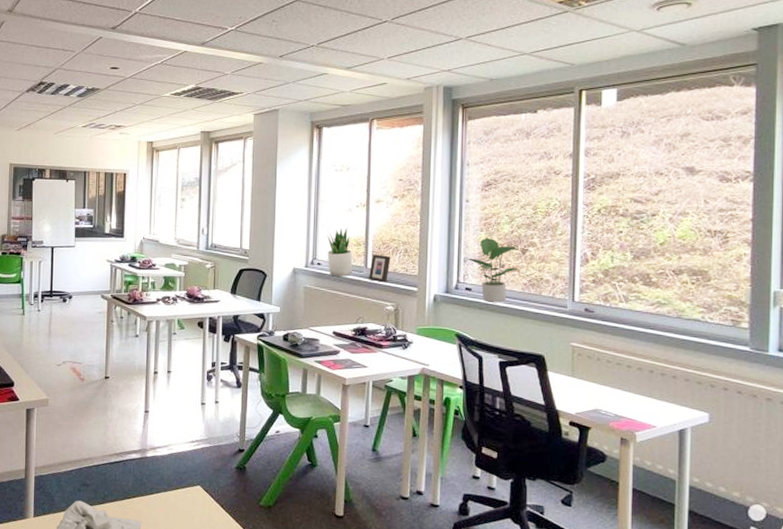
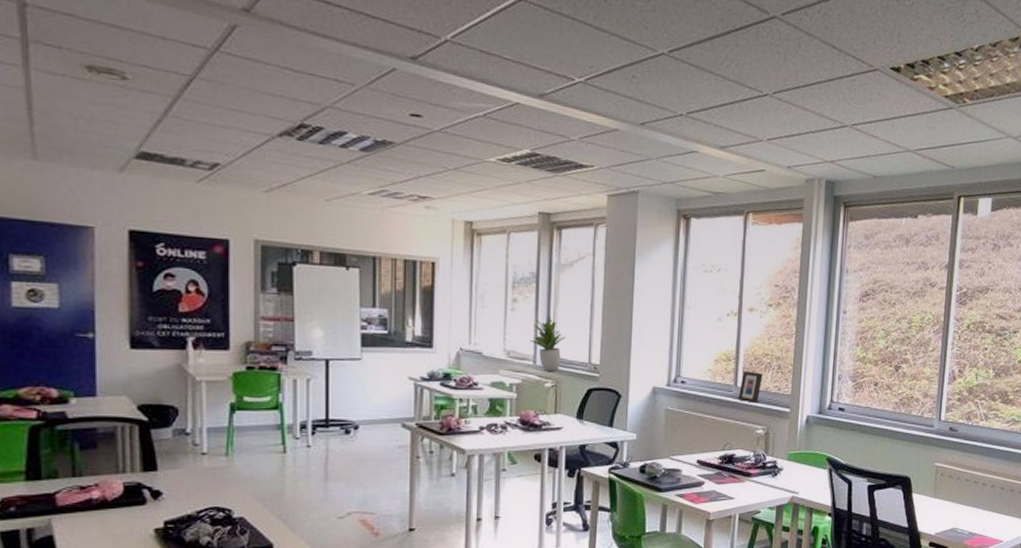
potted plant: none [195,211,222,256] -> present [530,315,566,372]
planter: present [327,227,353,277] -> none [692,339,721,397]
potted plant: present [466,237,518,303] -> none [841,353,891,423]

